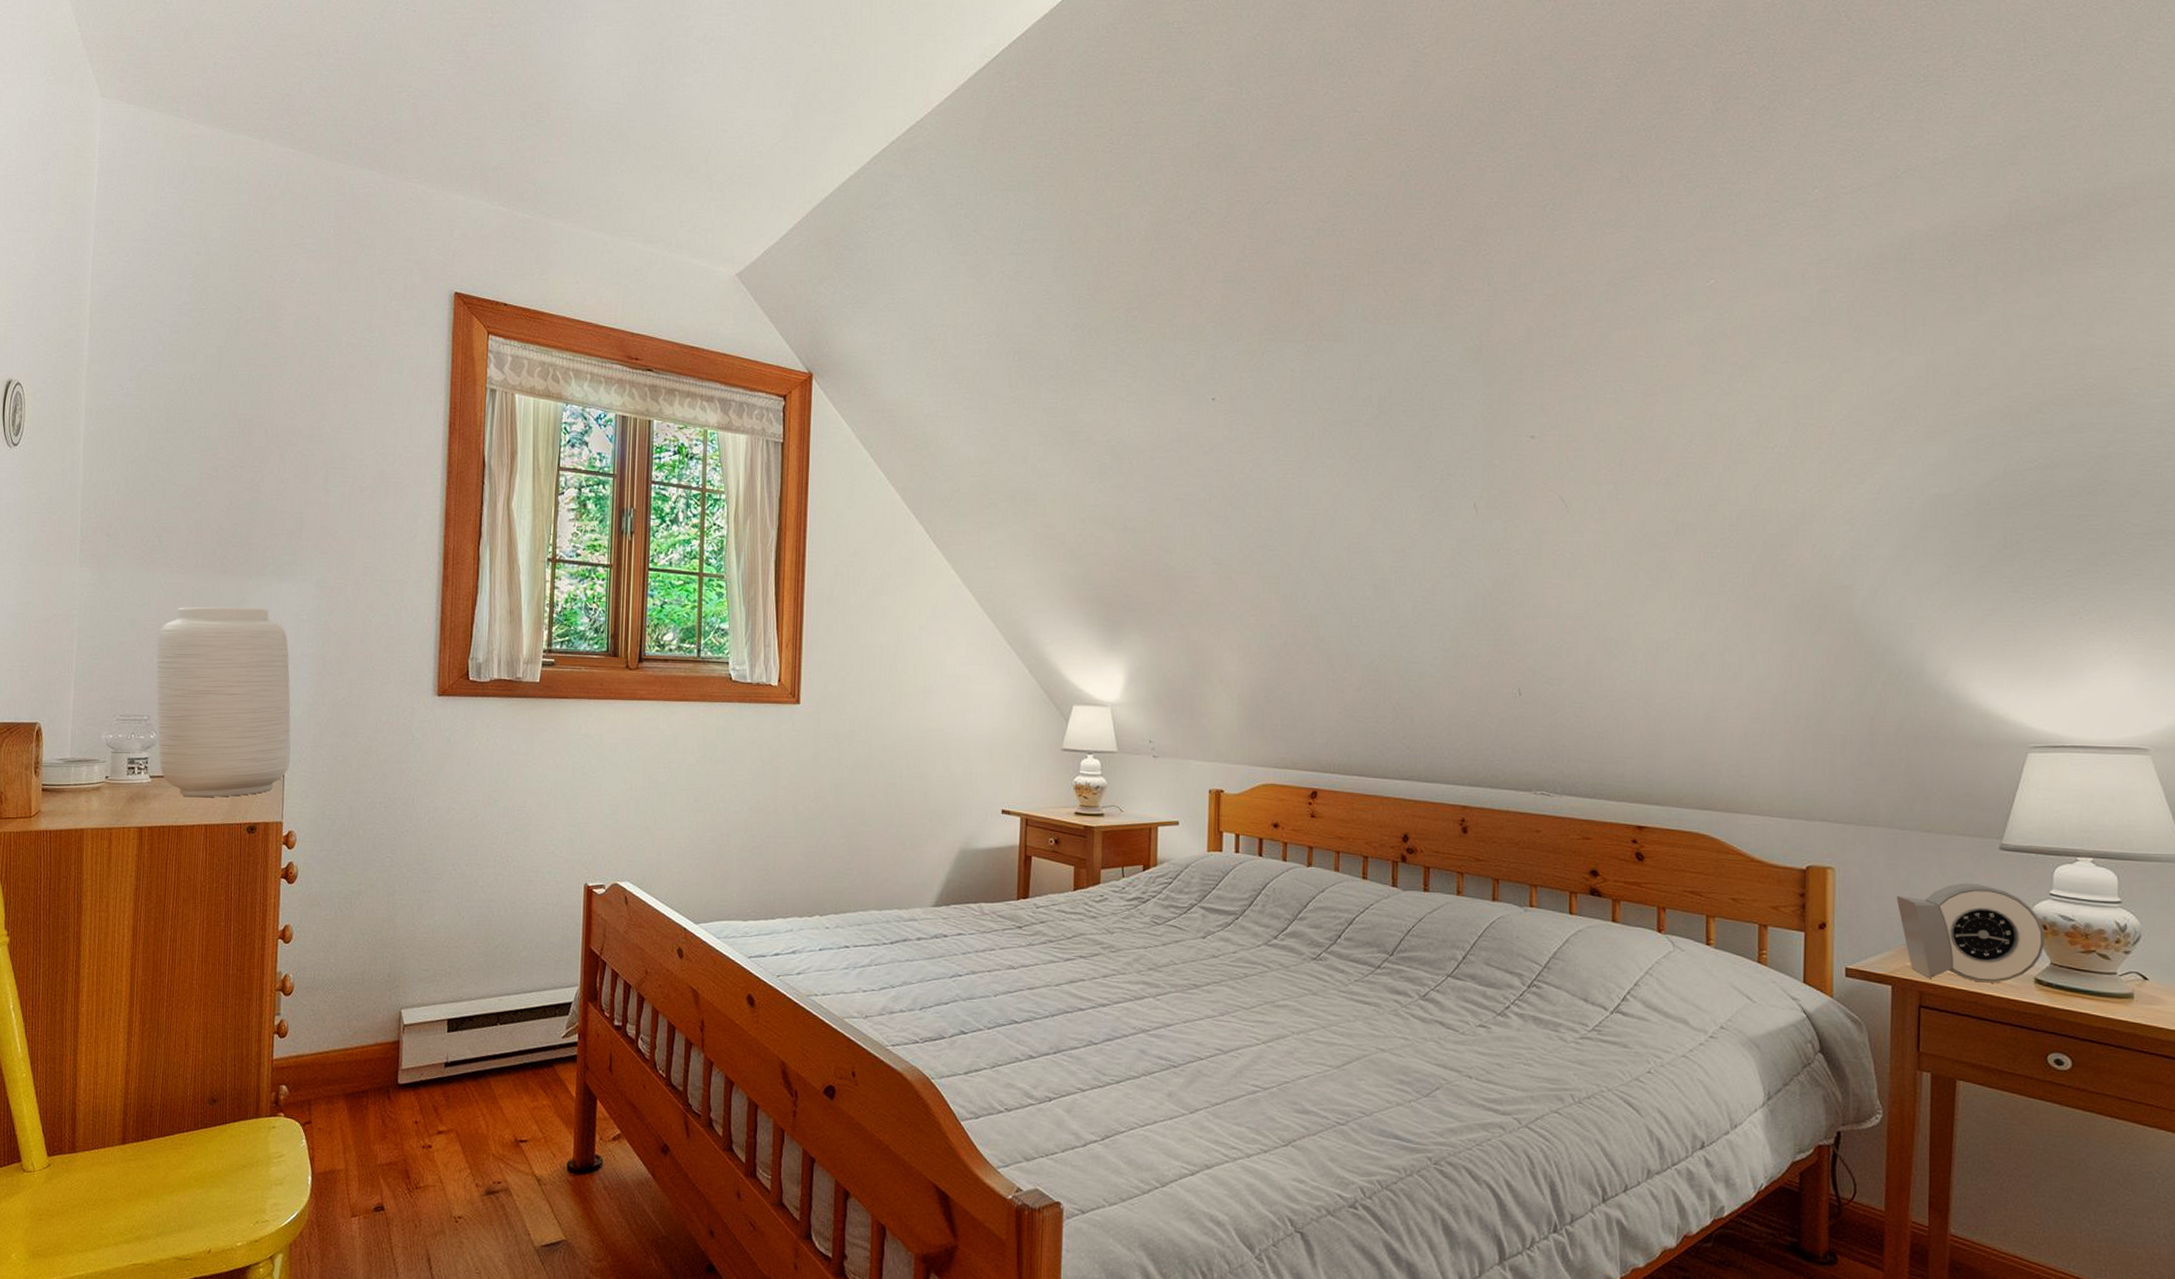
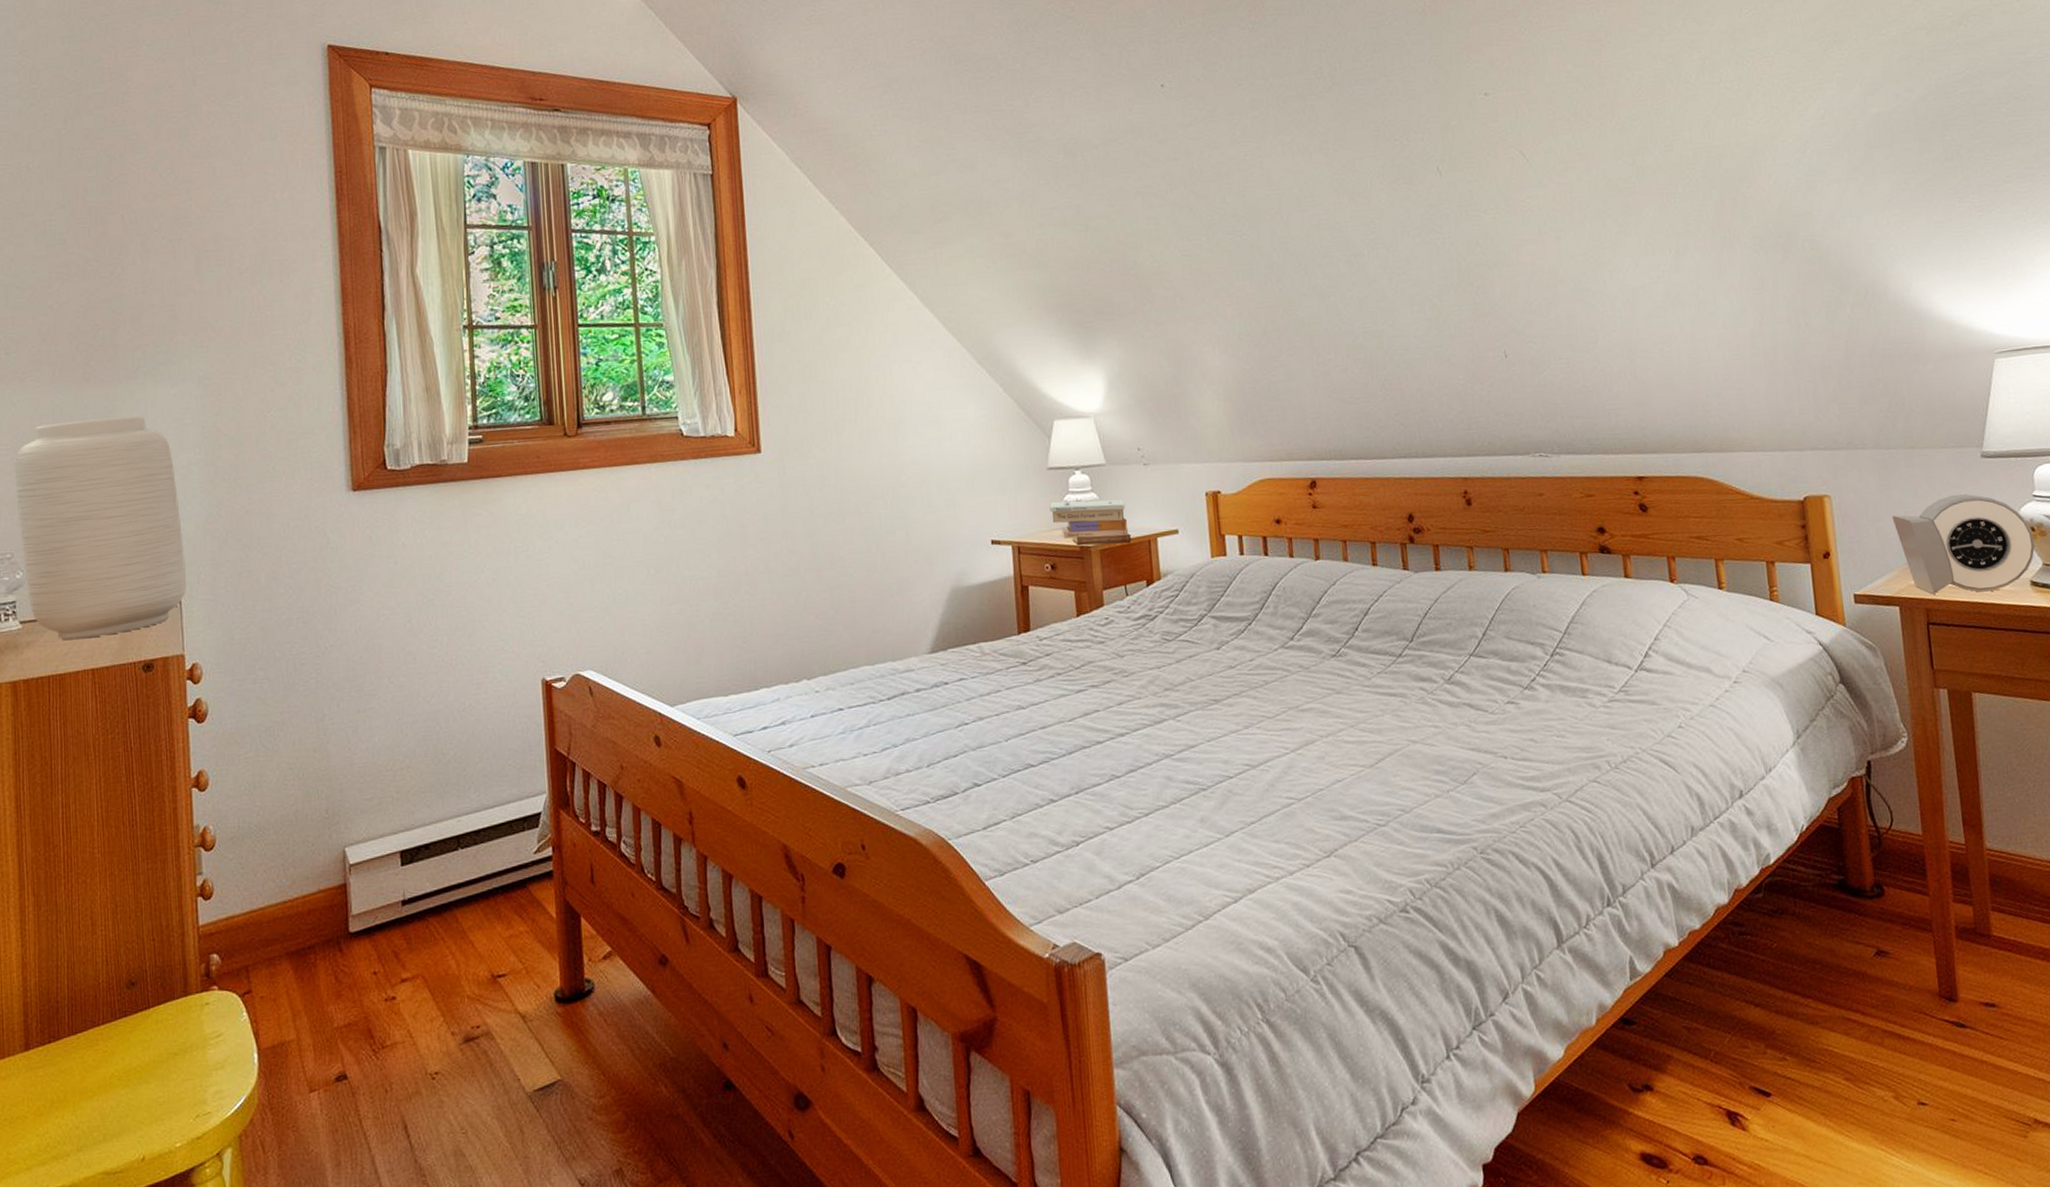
books: none [1060,781,1133,828] -> present [1050,499,1131,546]

